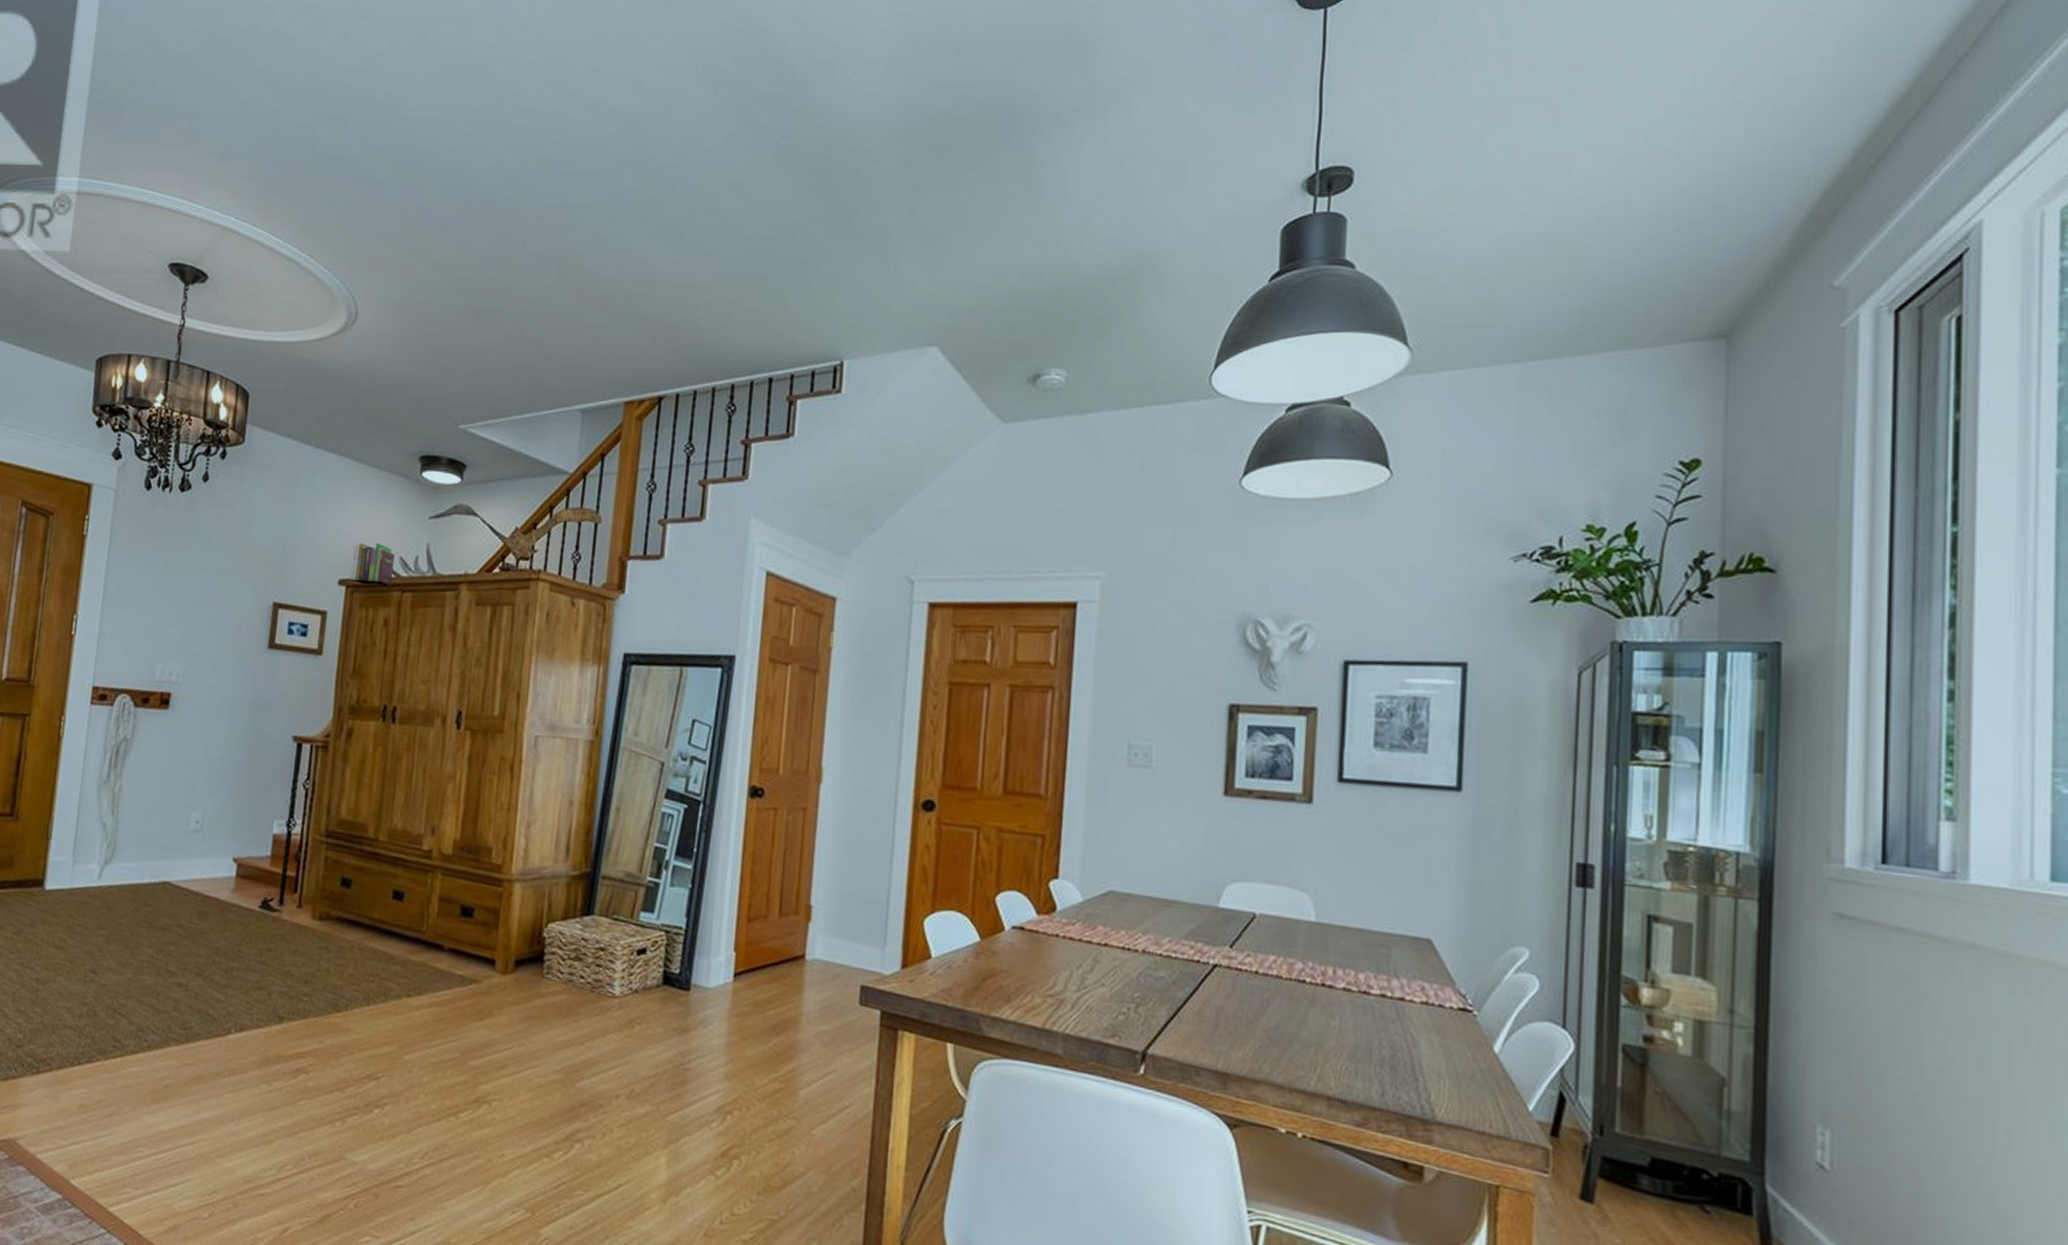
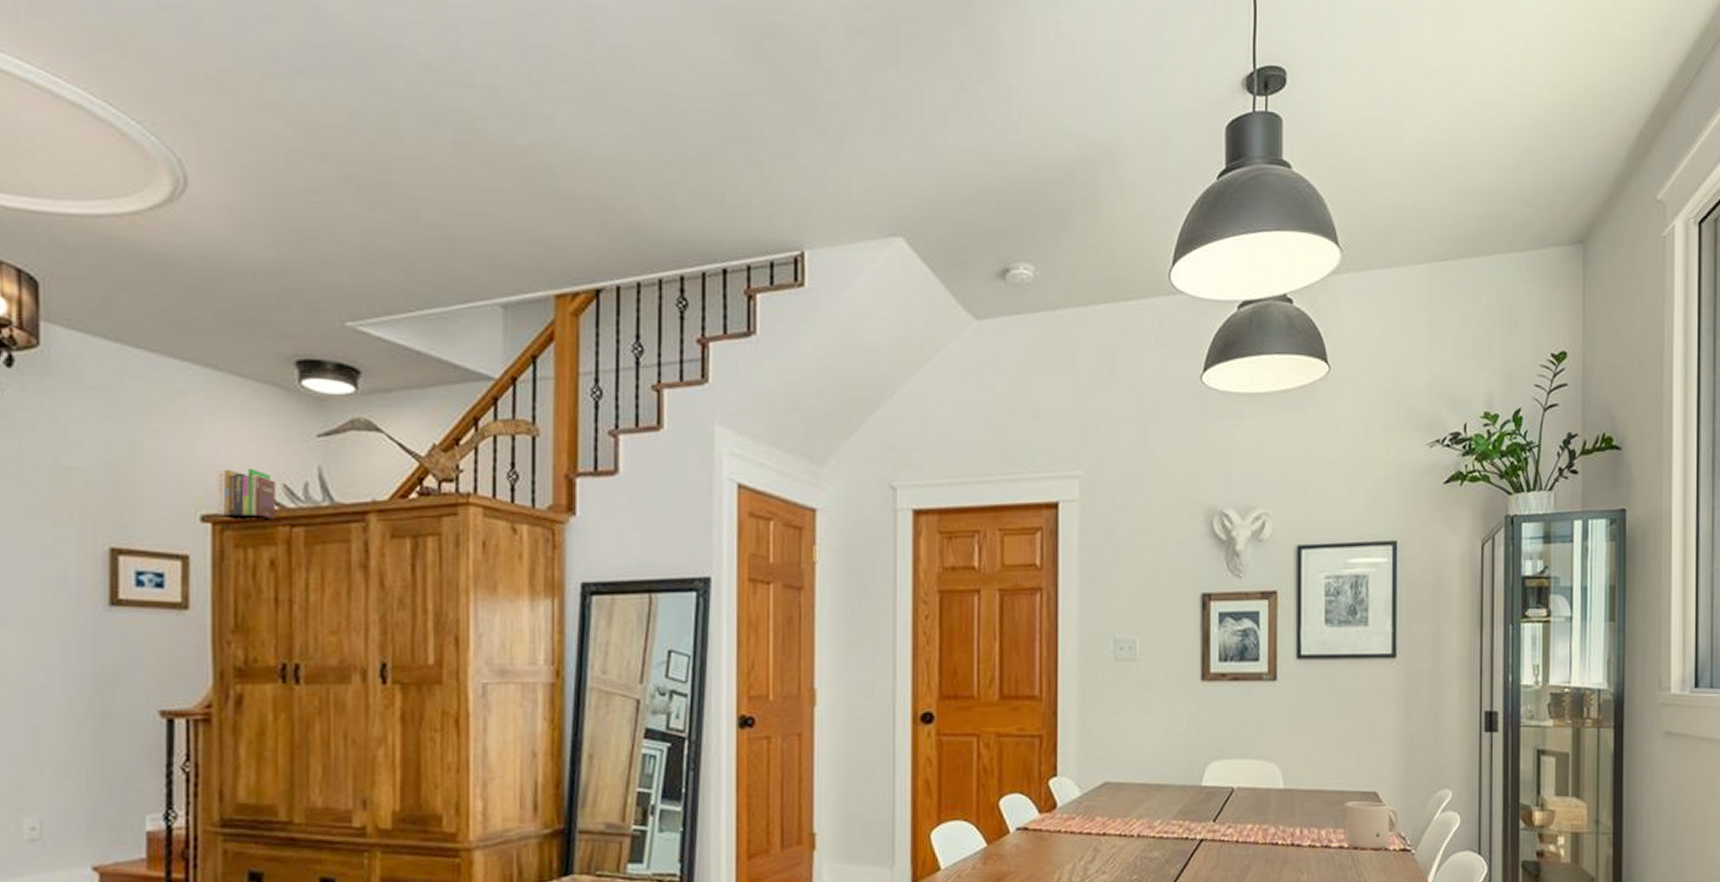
mug: none [1388,946,1460,1006] -> present [1344,801,1400,850]

